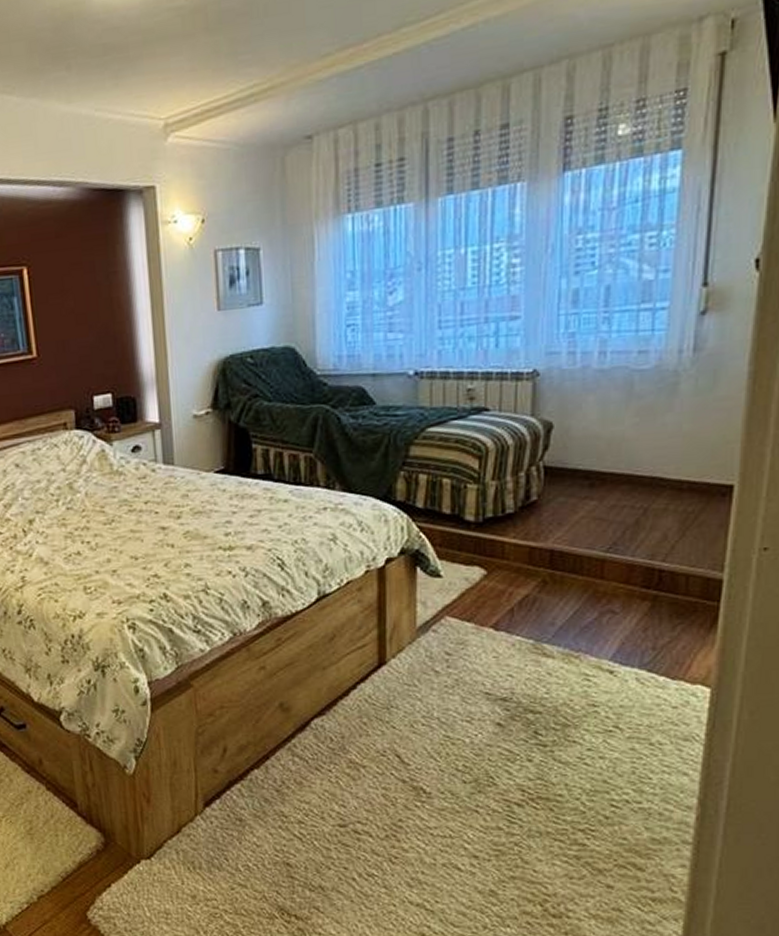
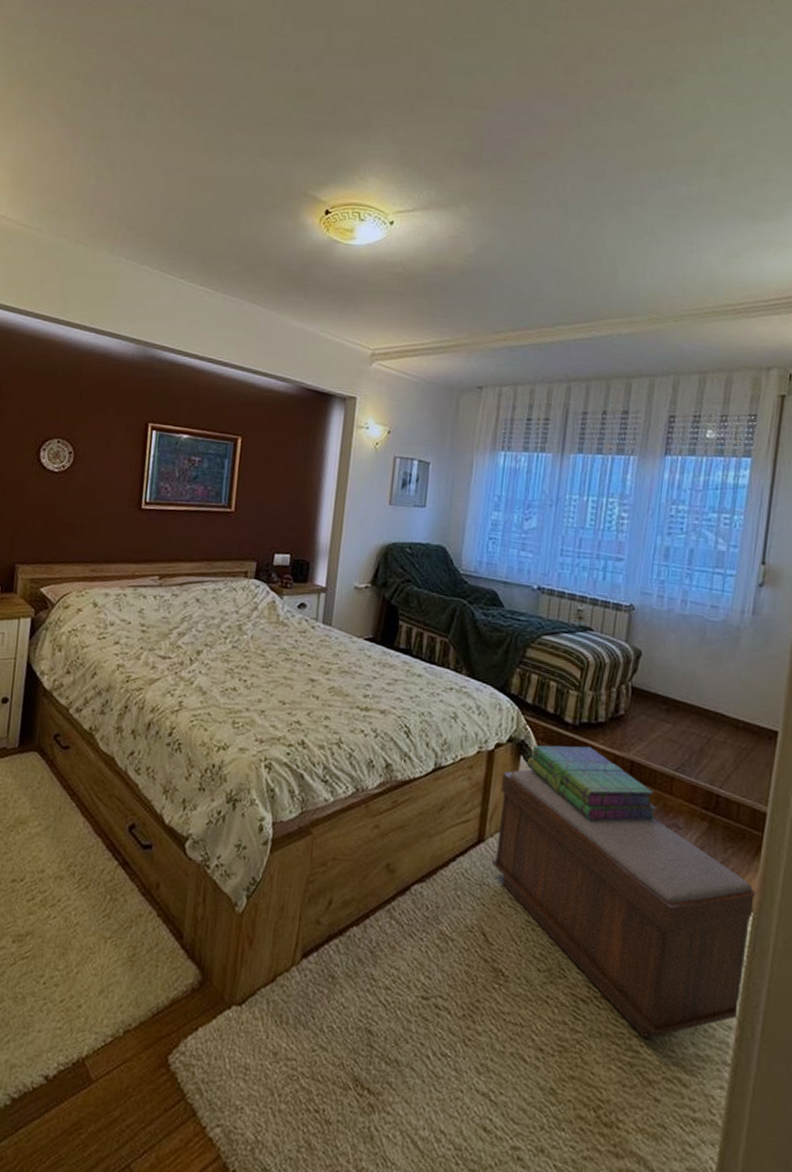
bench: none [397,579,715,831] -> present [491,769,757,1038]
stack of books: none [424,543,587,623] -> present [526,745,657,821]

